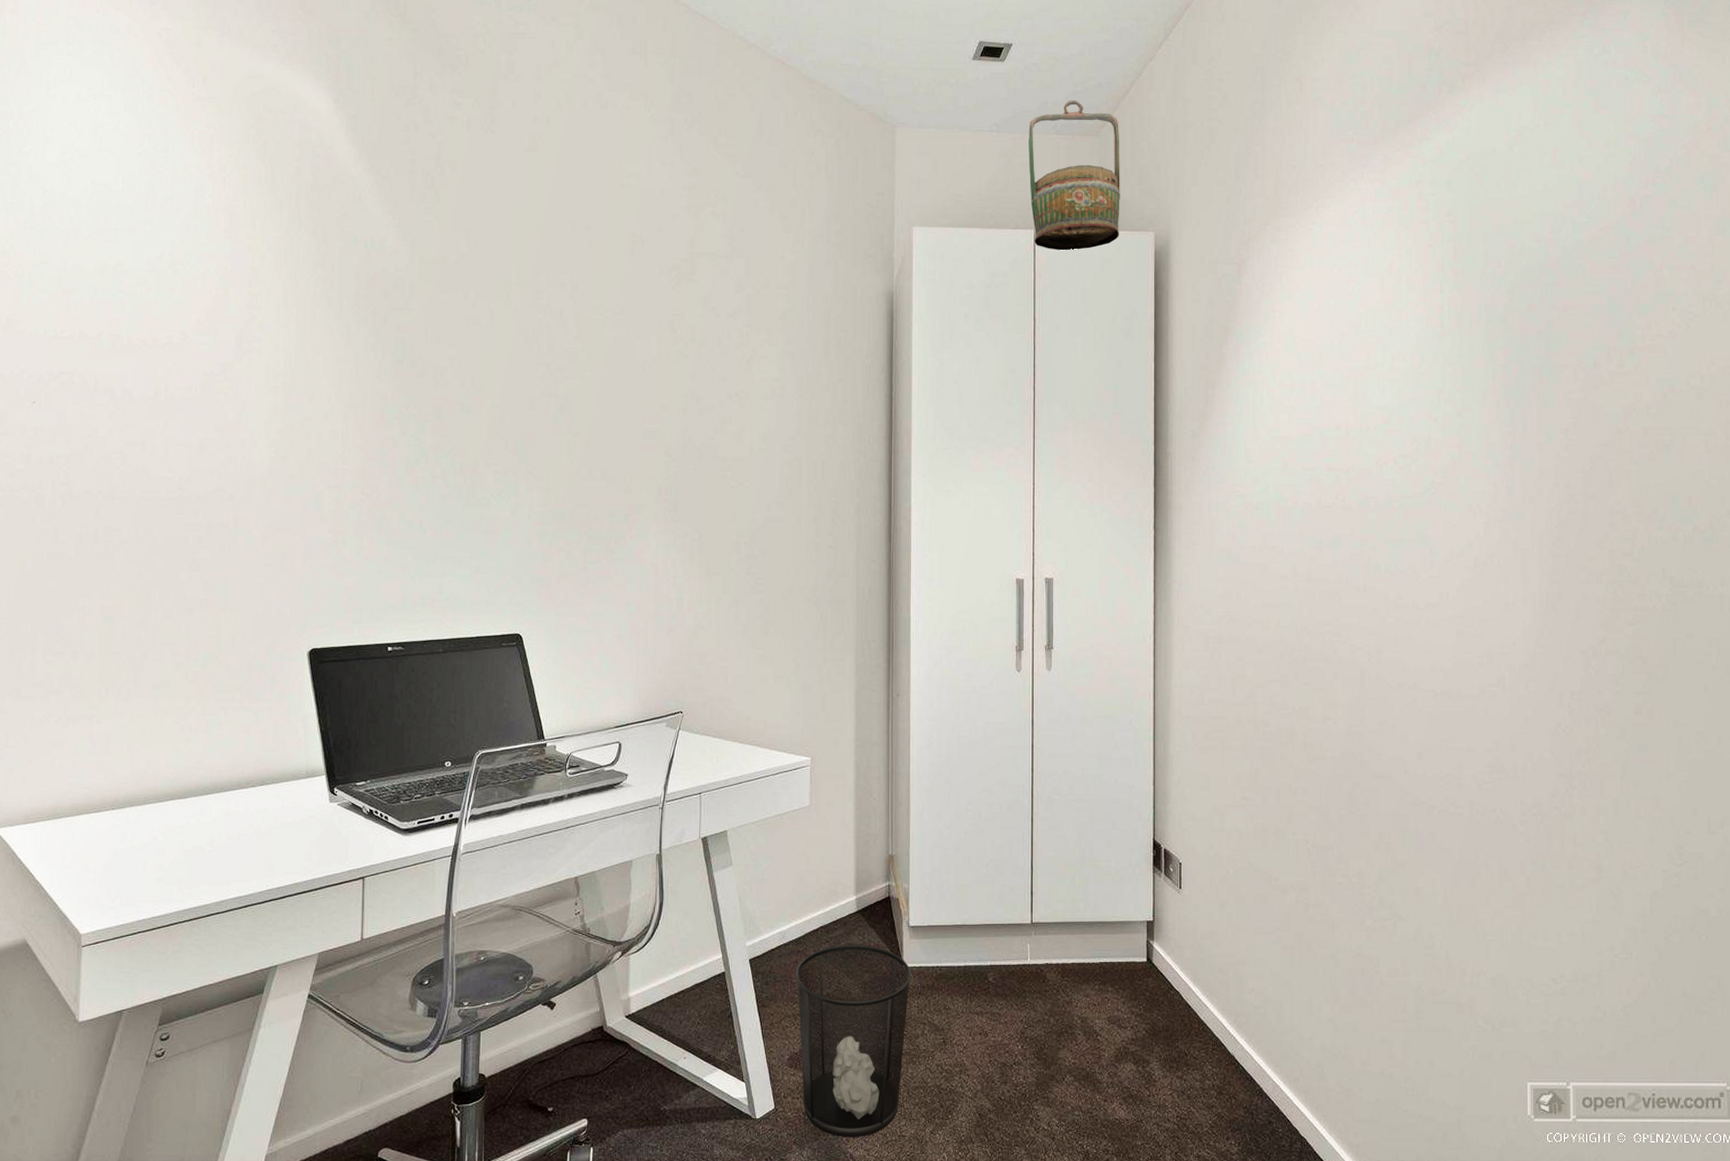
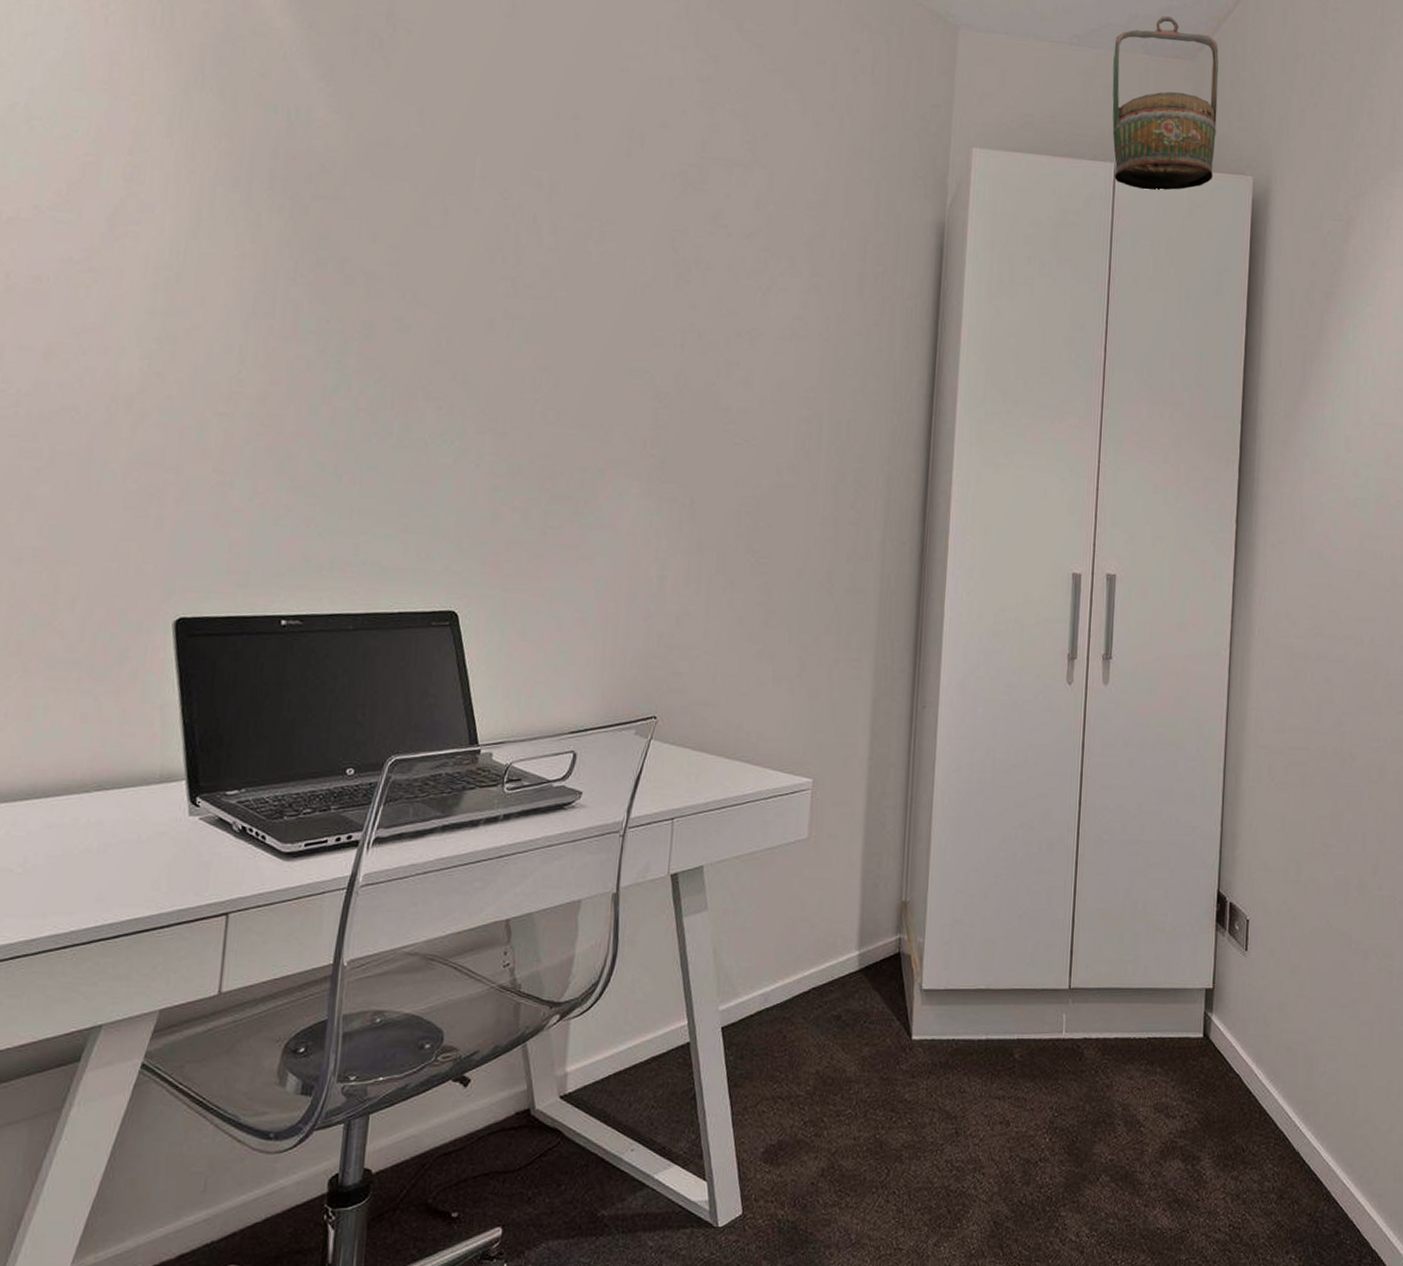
waste bin: present [795,945,911,1137] -> none [778,1011,921,1250]

